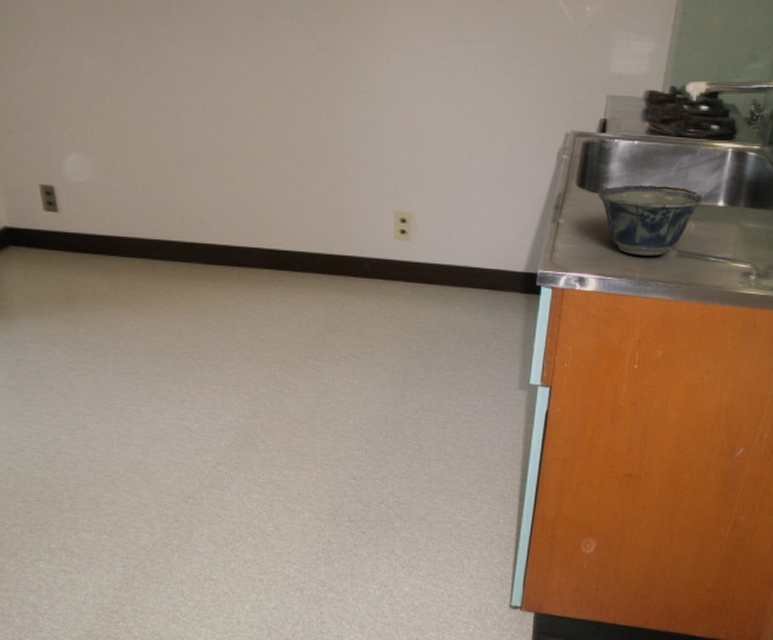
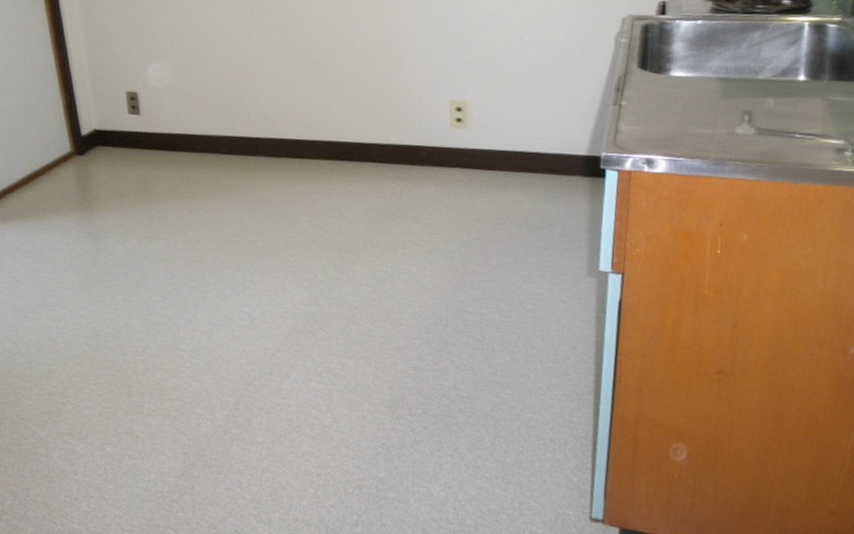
bowl: present [598,185,704,256] -> none [661,63,781,135]

